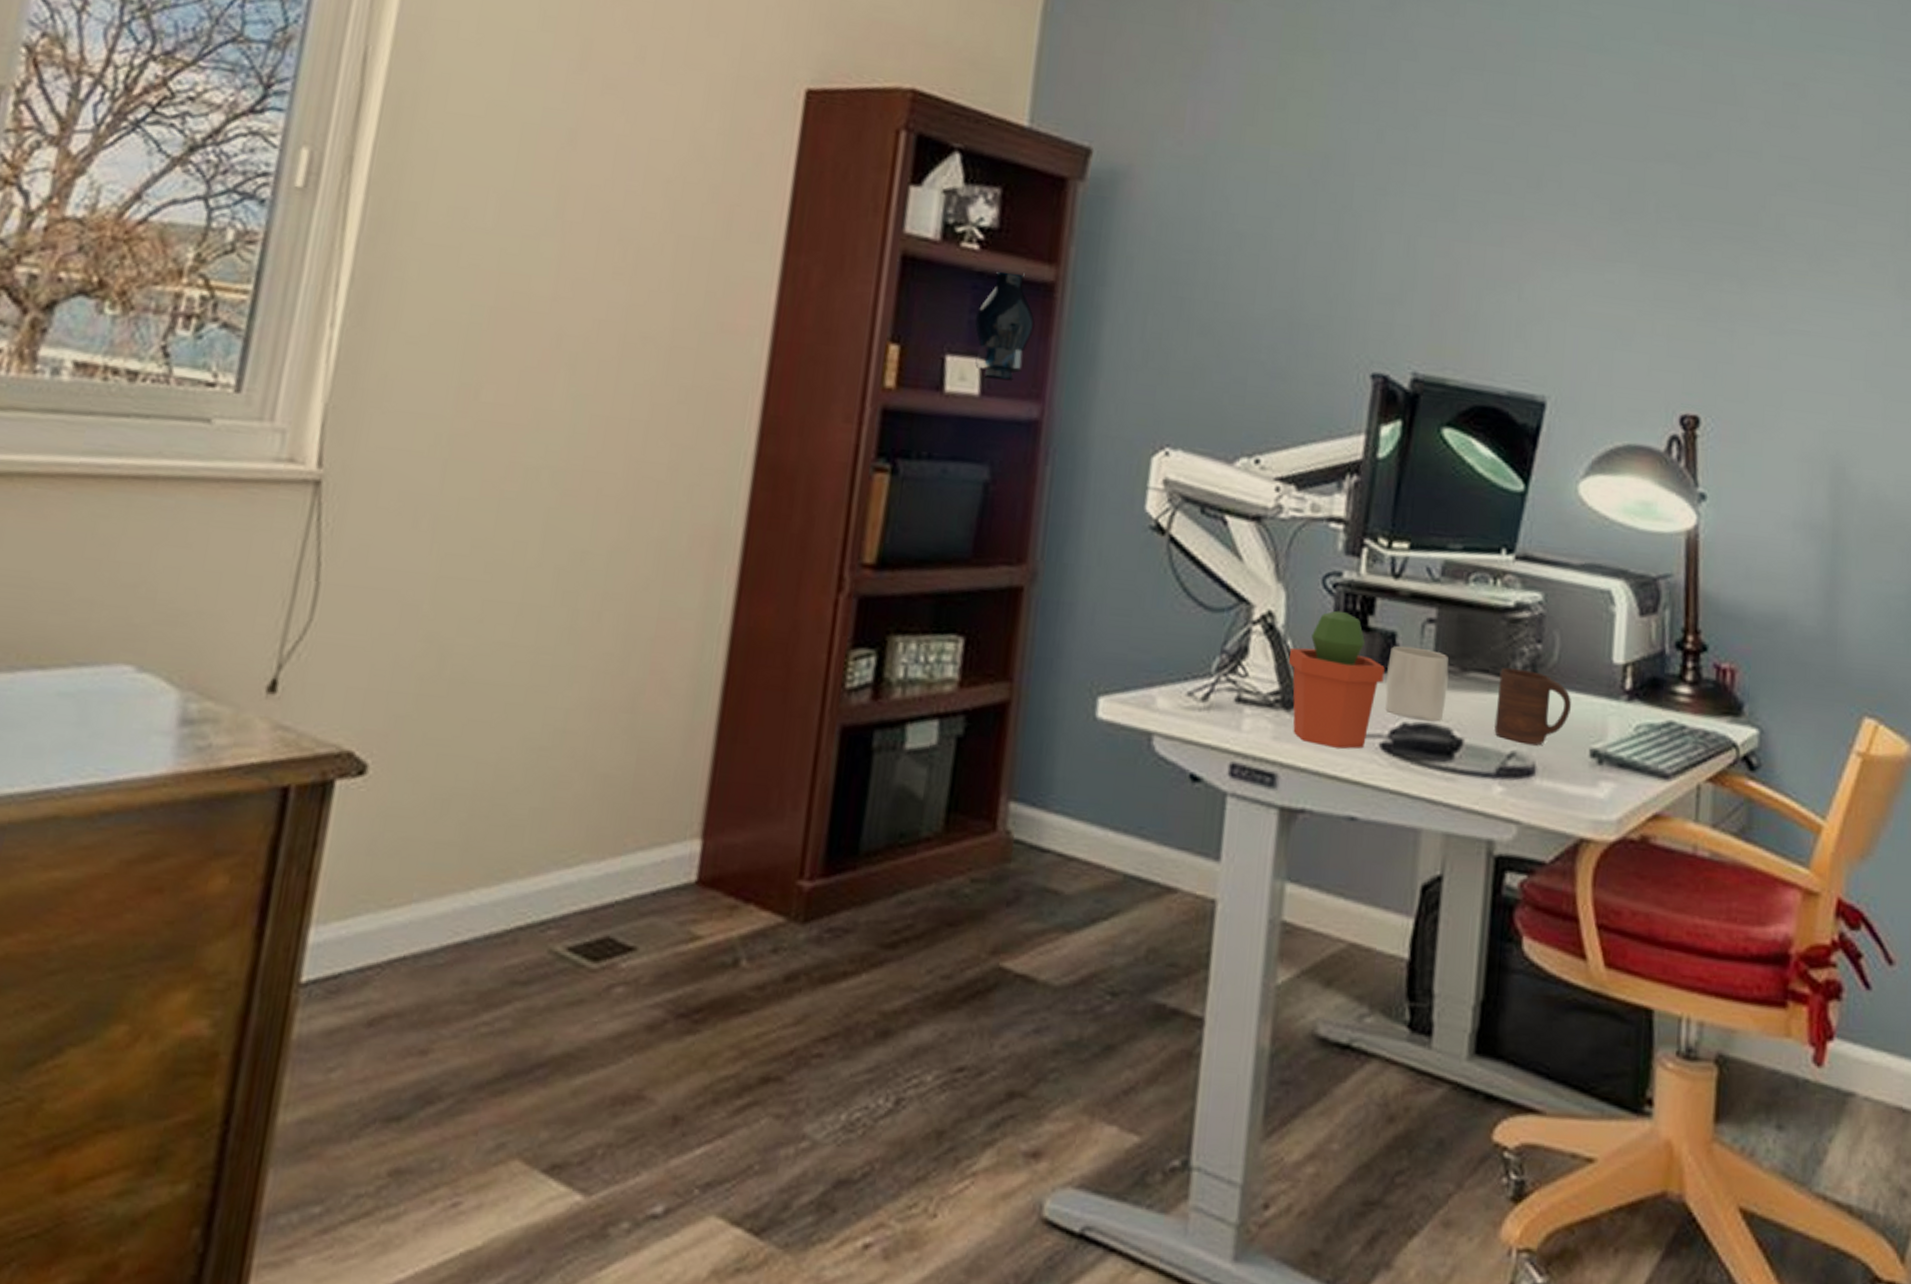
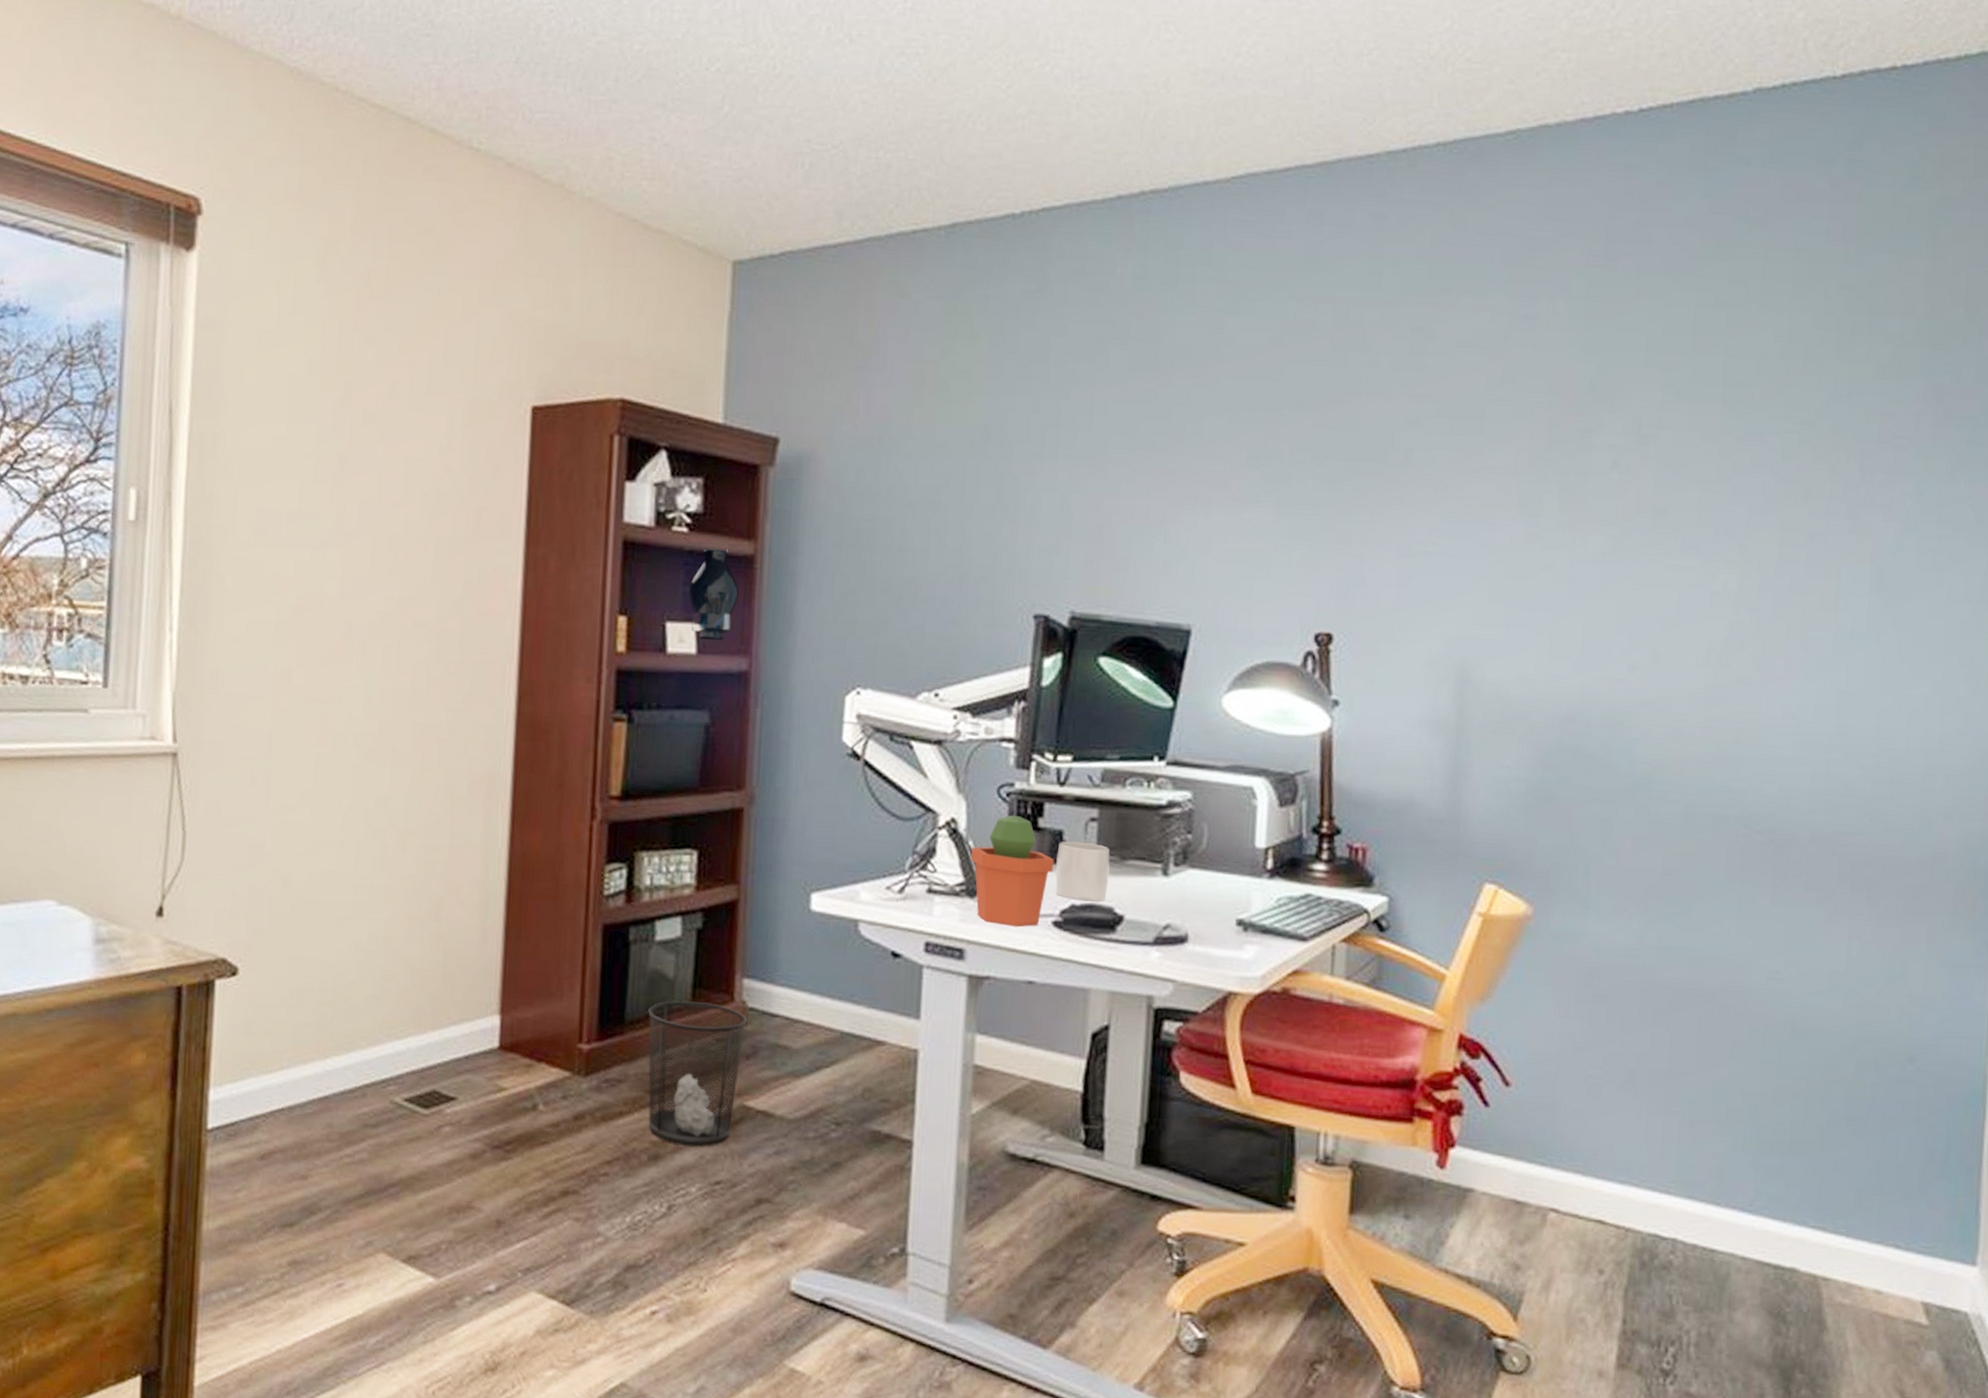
waste bin: none [878,827,1011,1021] -> present [648,1000,747,1147]
cup: present [1494,667,1572,745] -> none [1151,855,1220,917]

